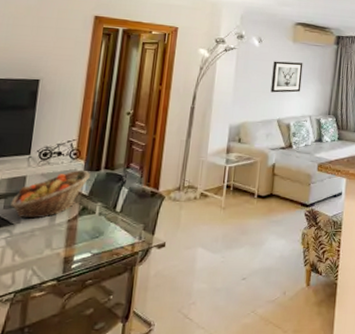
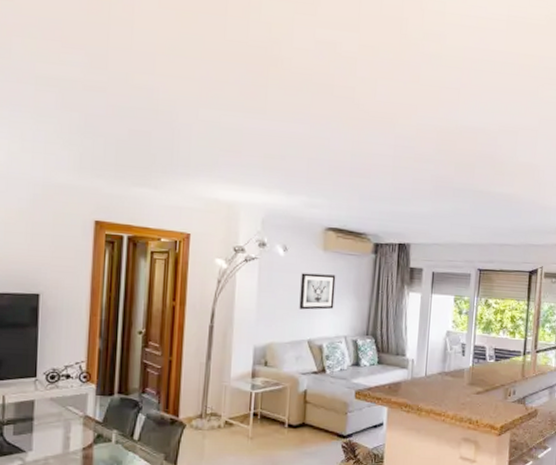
fruit basket: present [10,169,90,219] -> none [20,394,103,446]

